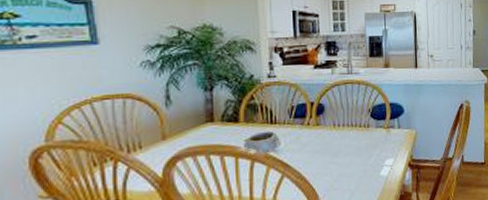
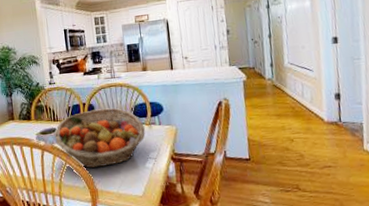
fruit basket: none [271,108,382,181] -> present [55,108,145,169]

